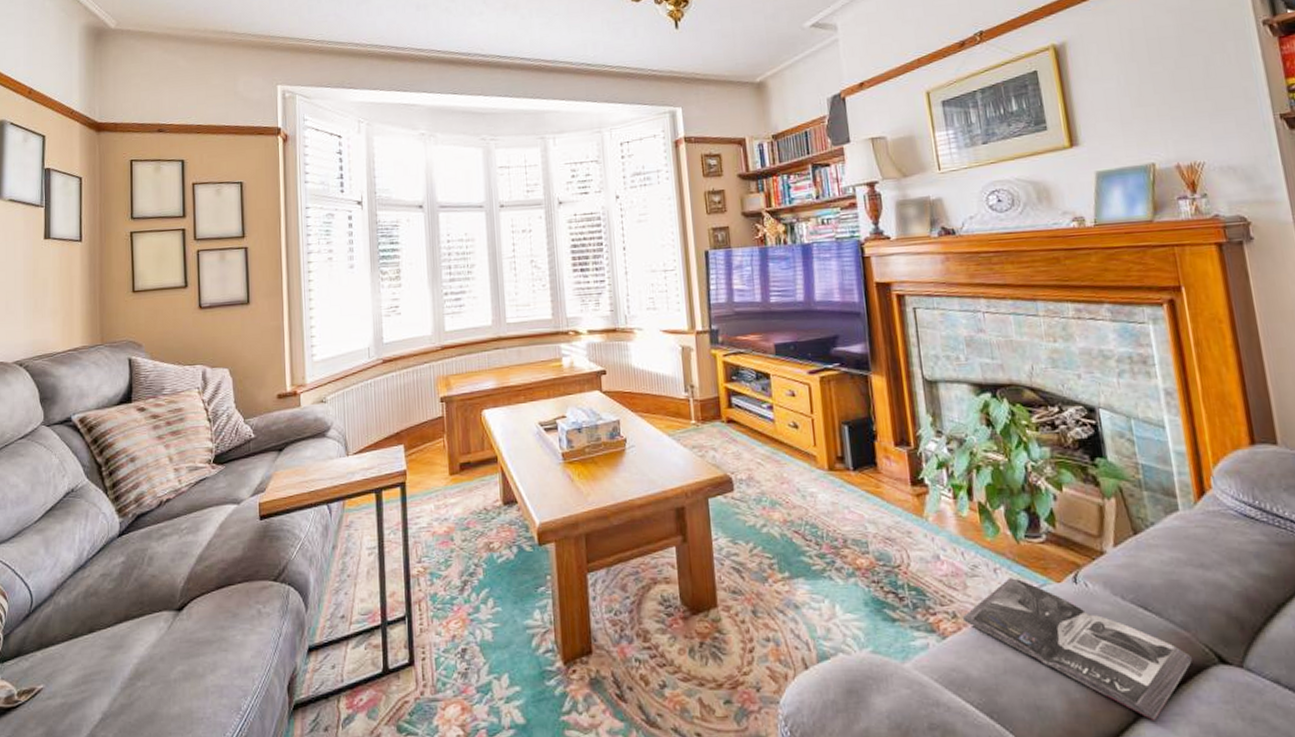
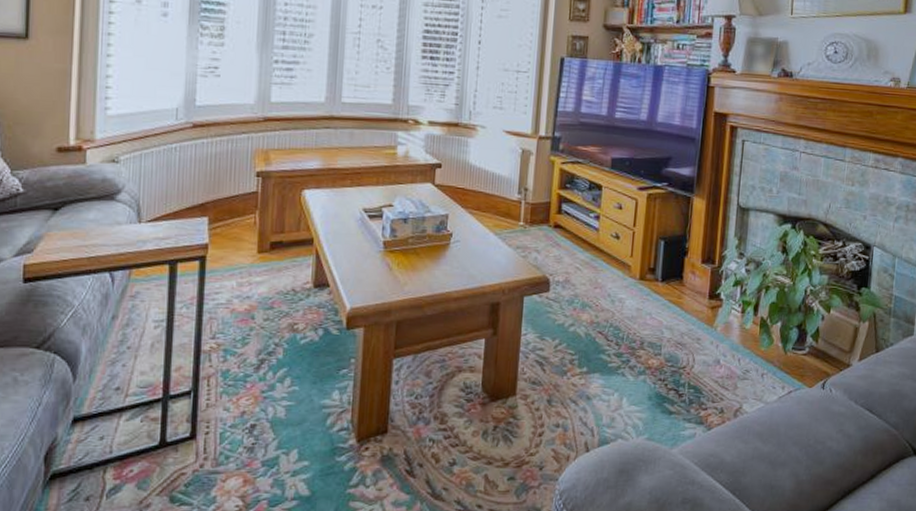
magazine: present [962,578,1192,722] -> none [727,382,895,498]

